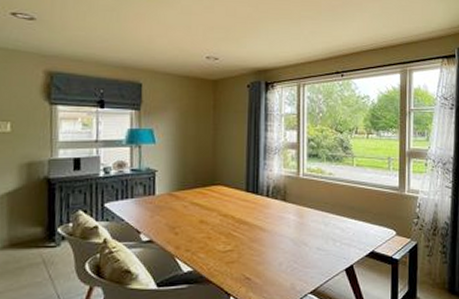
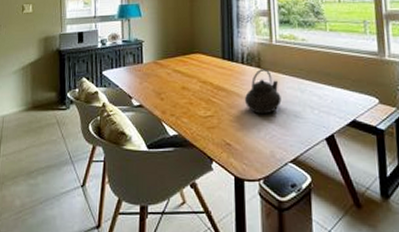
teapot: none [267,202,305,248] -> present [244,69,282,115]

